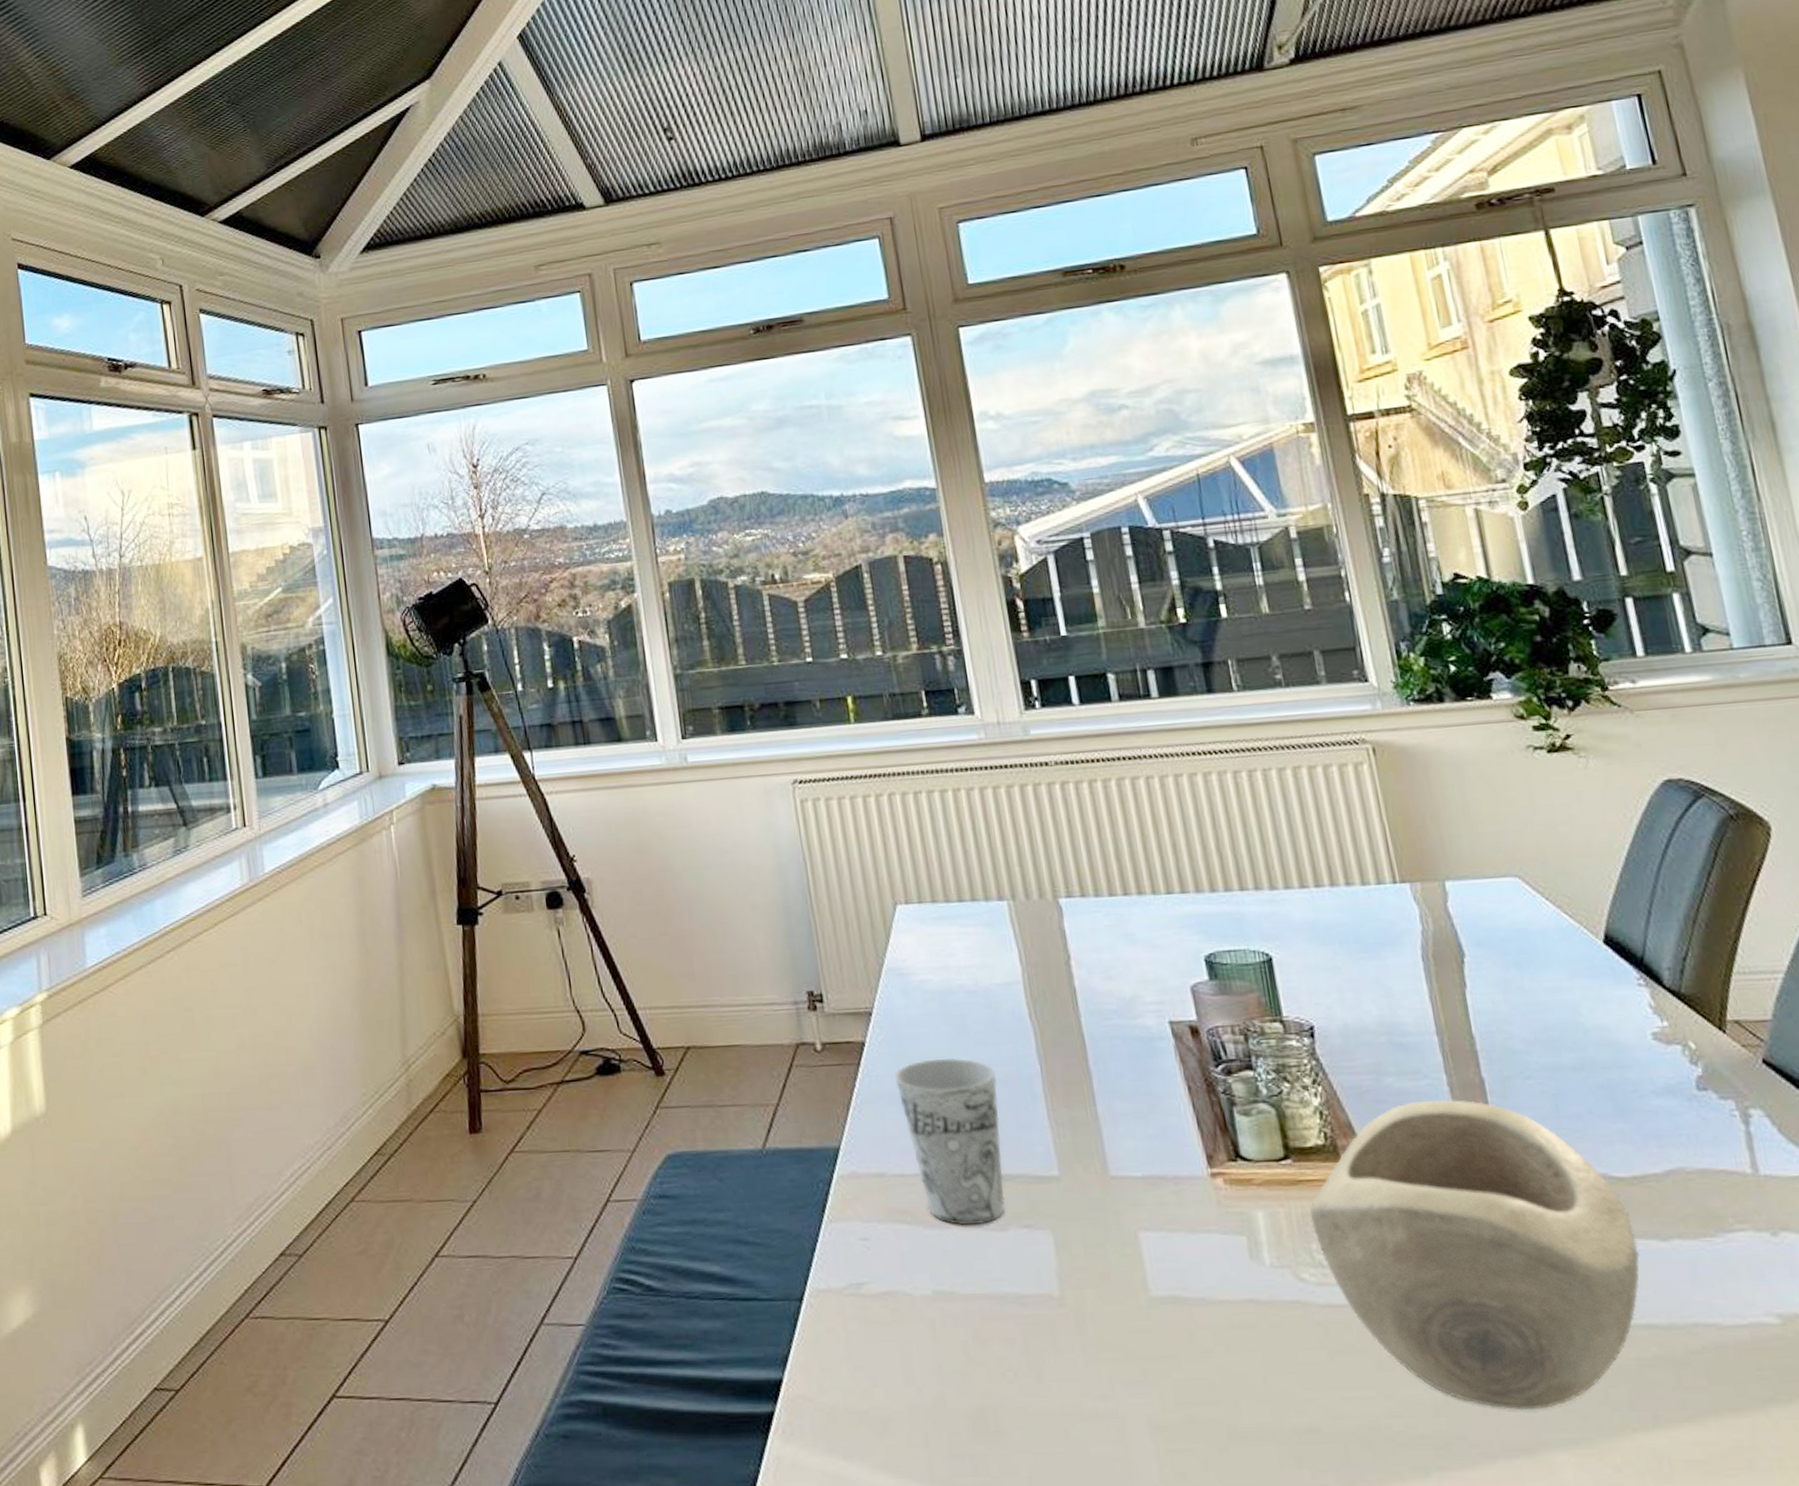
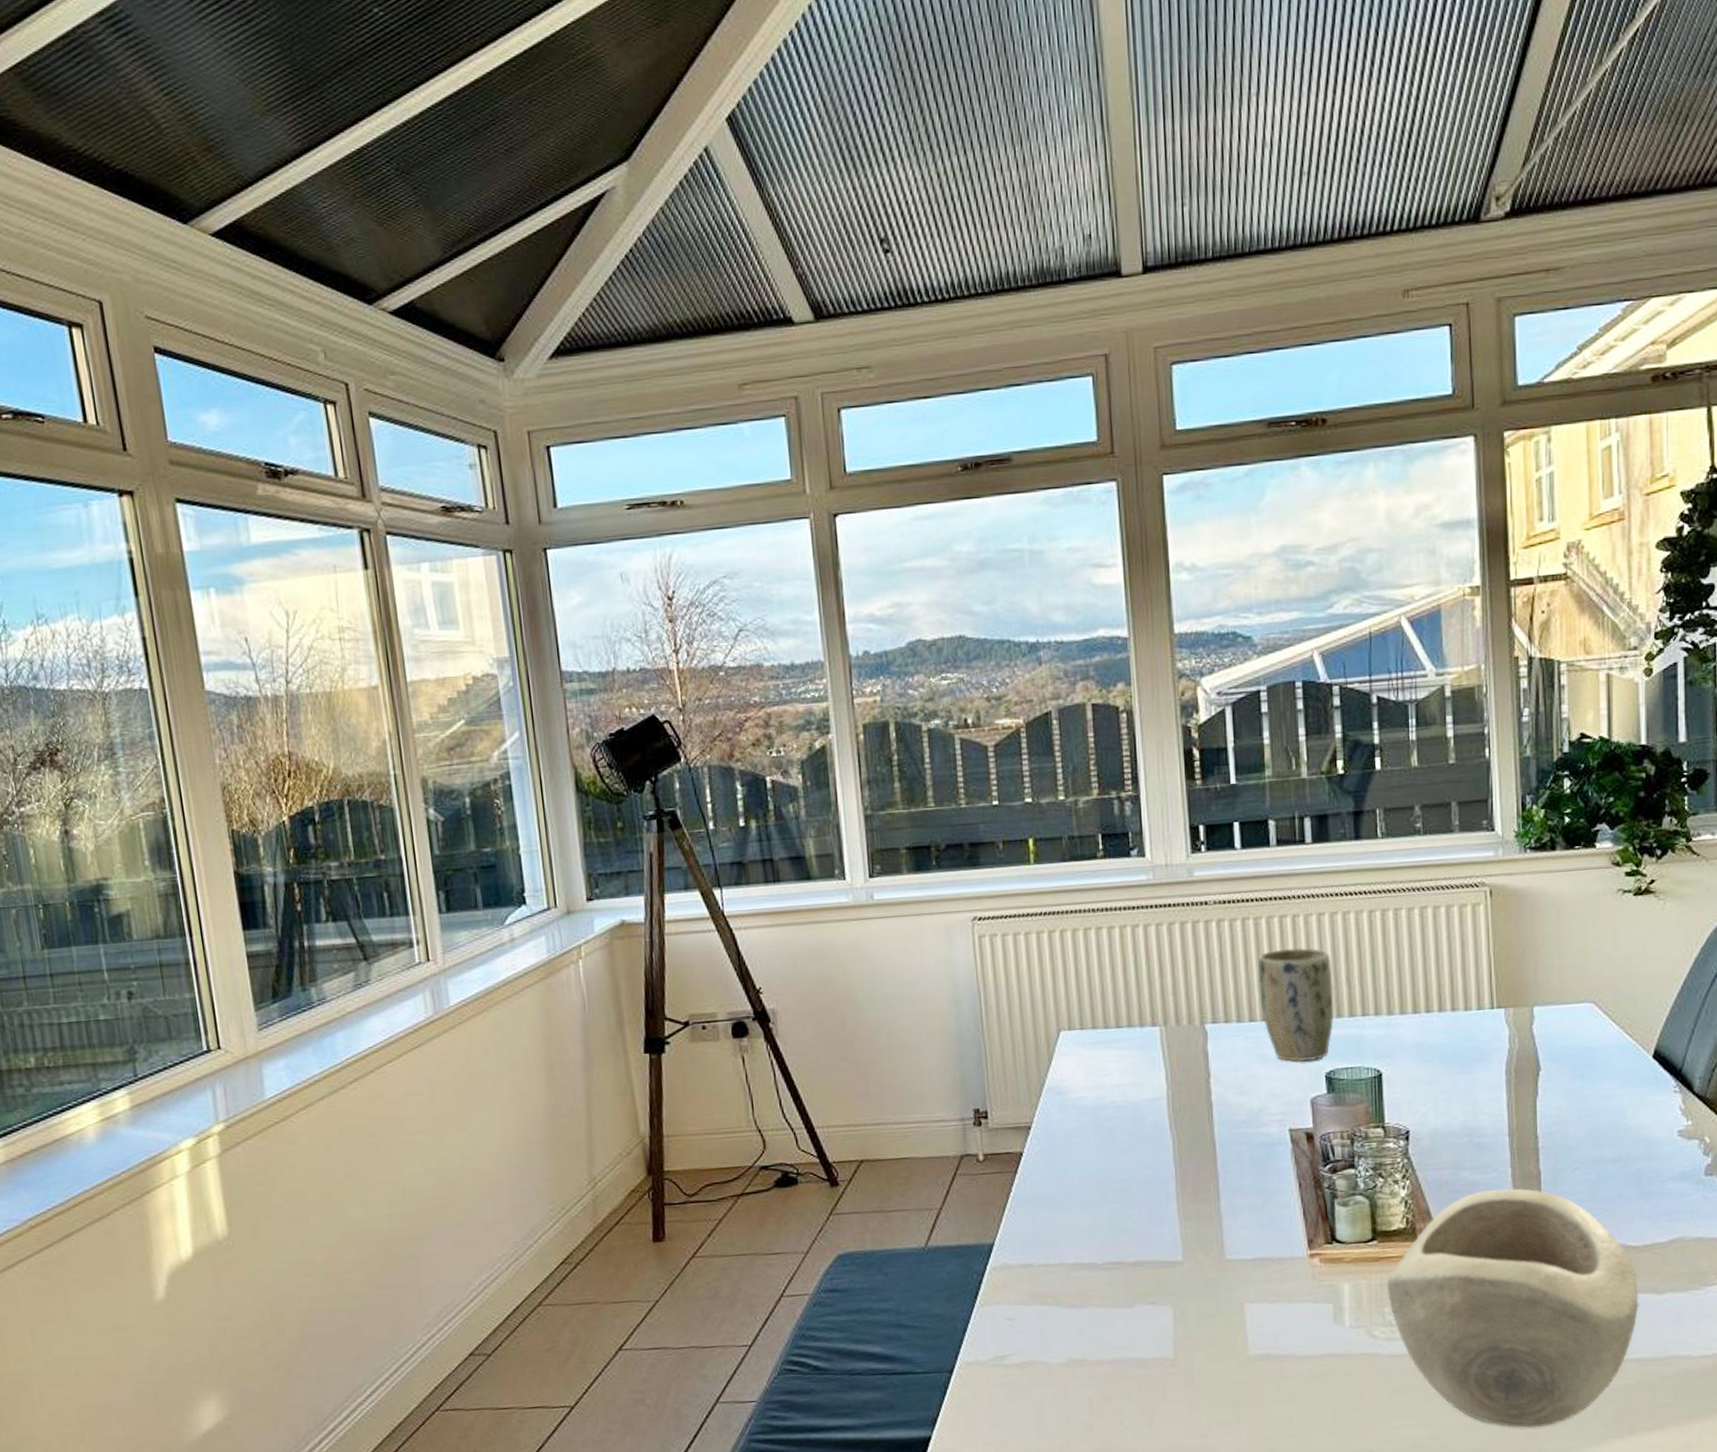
cup: present [895,1058,1005,1226] -> none [1048,1165,1136,1305]
plant pot: none [1110,812,1208,943] -> present [1257,947,1334,1062]

